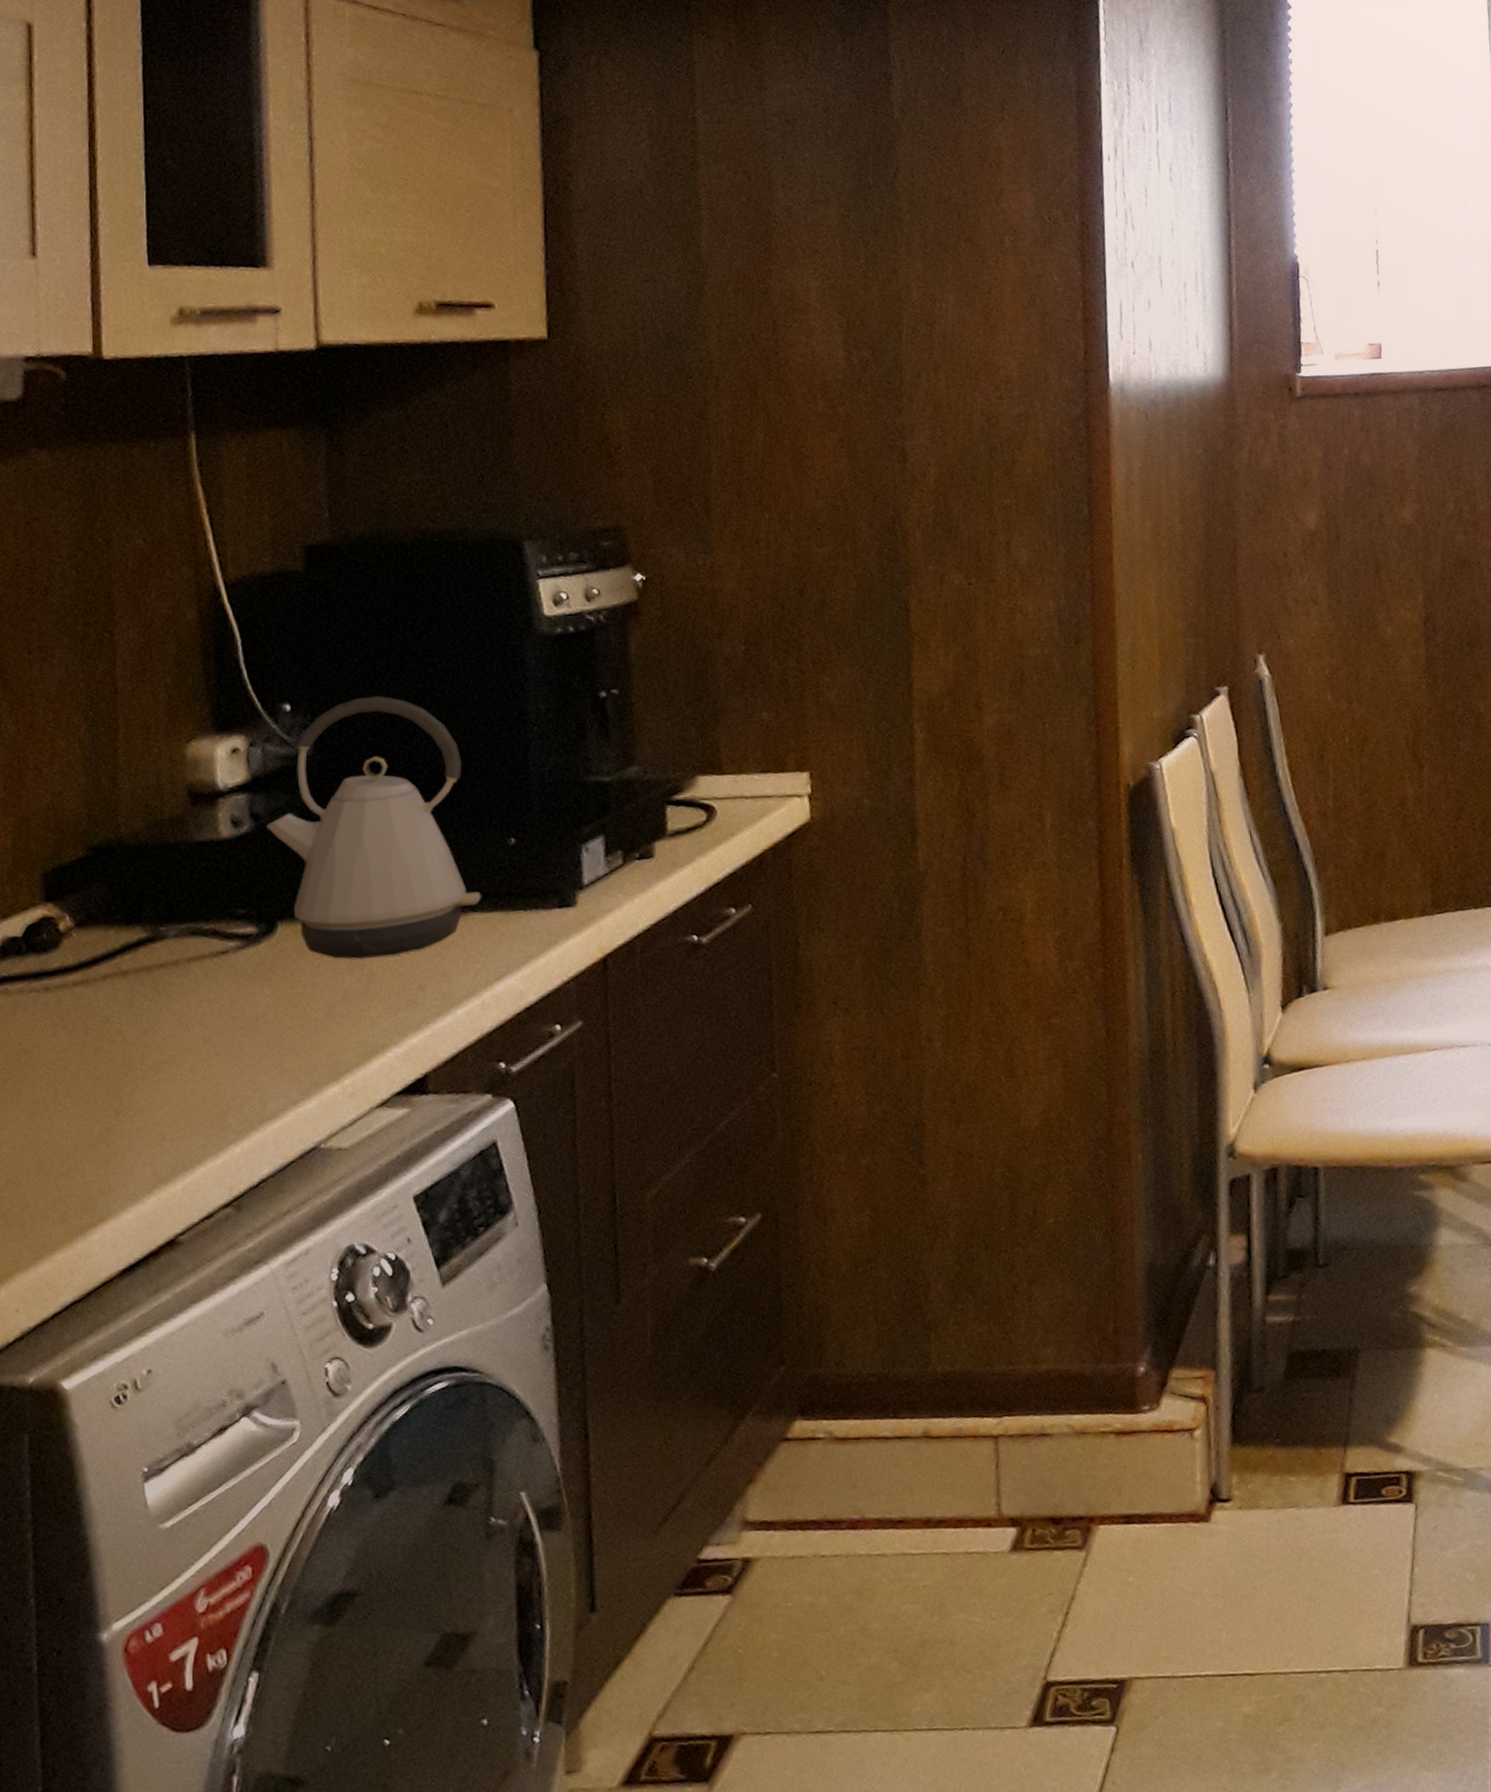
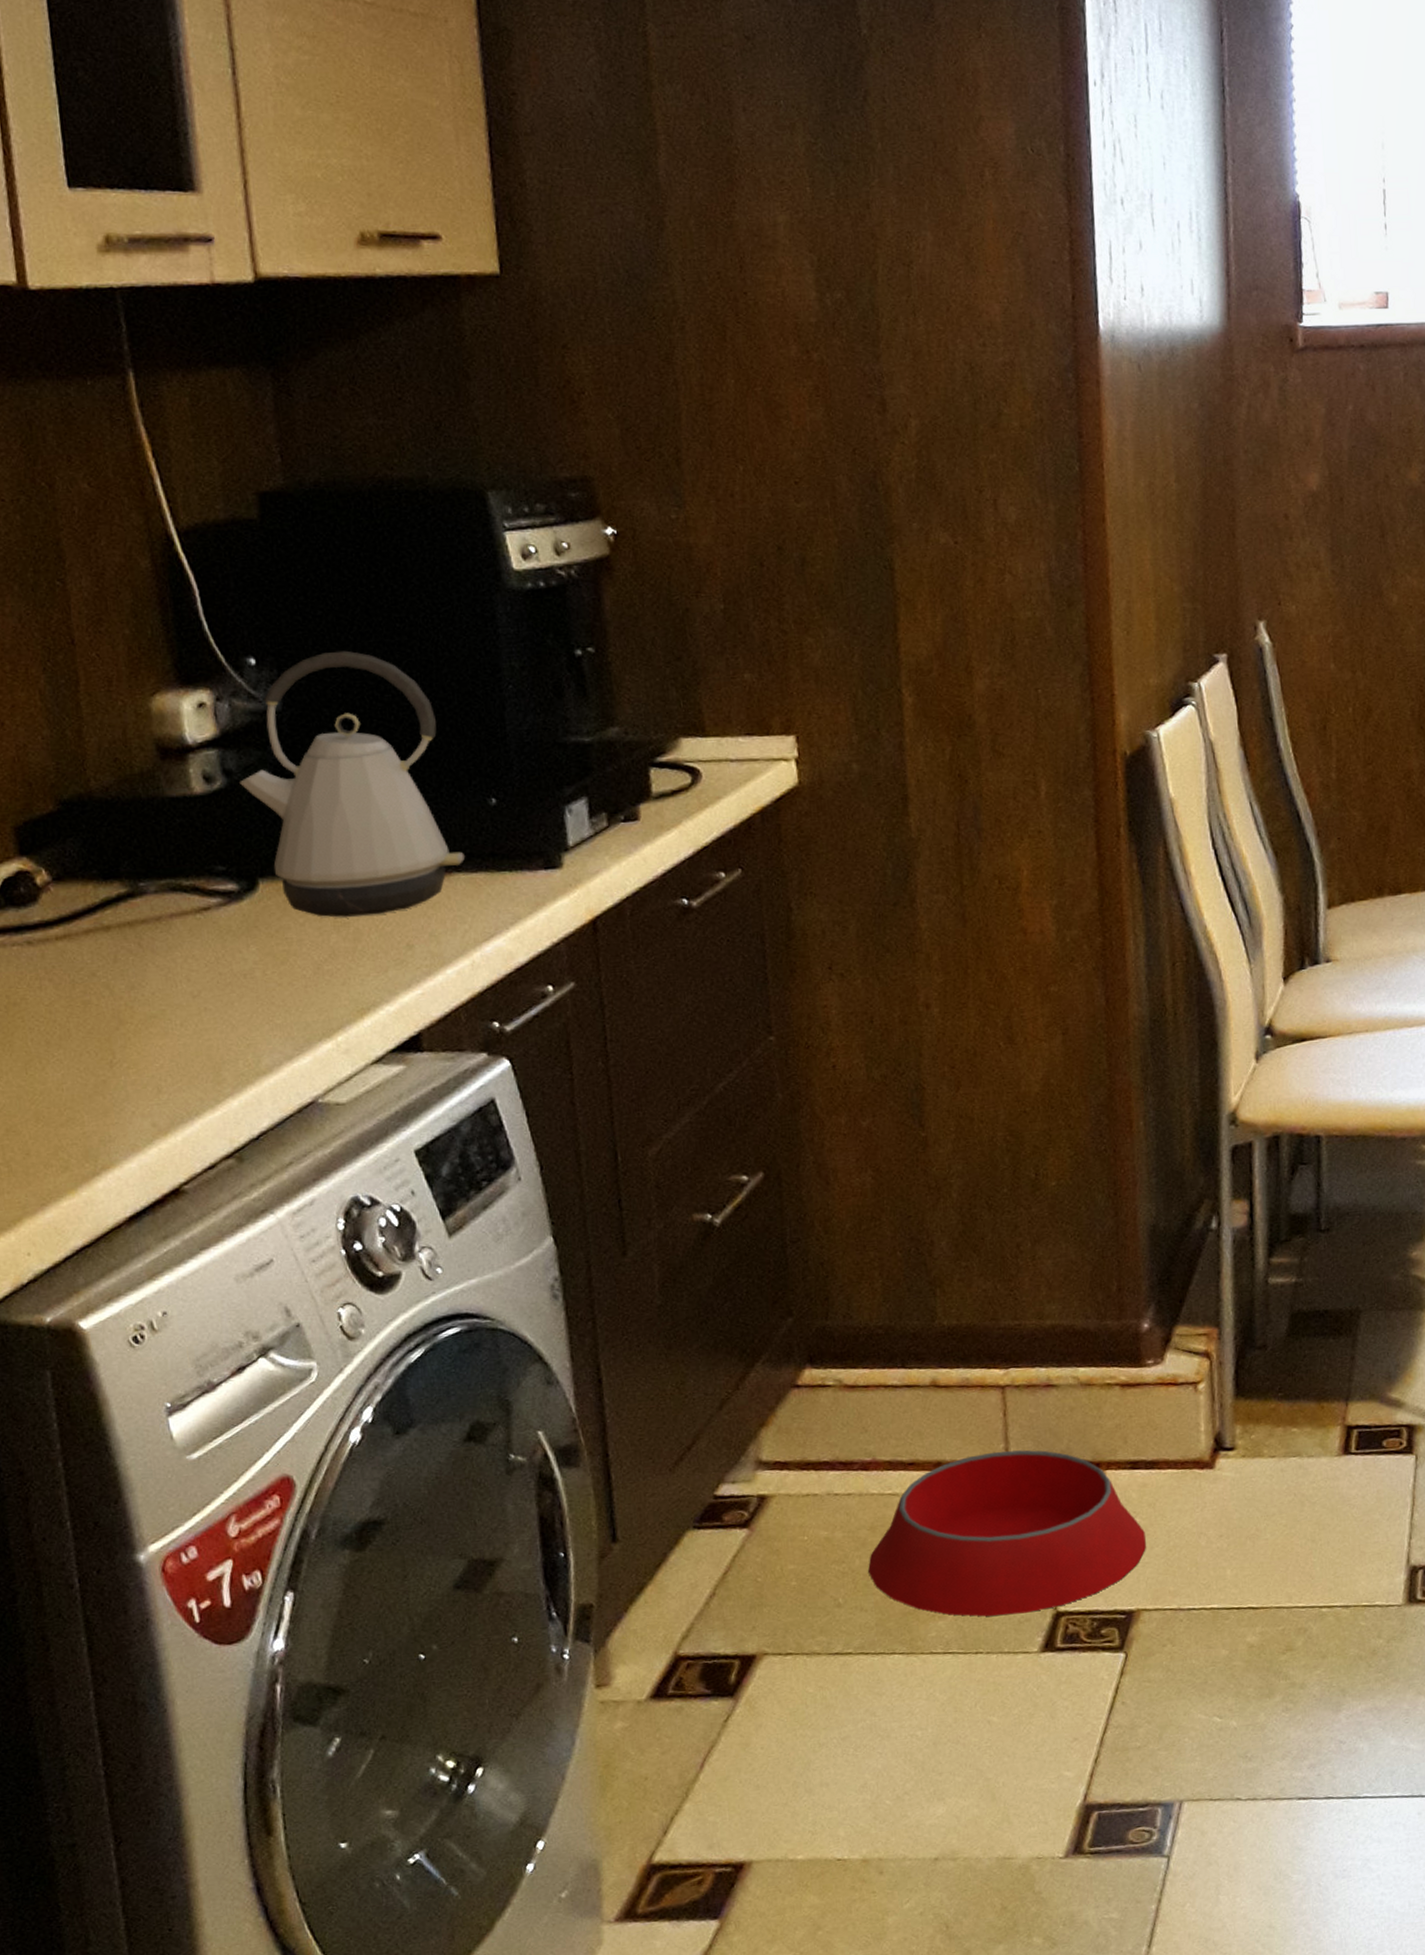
pet bowl: none [853,1504,1139,1688] -> present [868,1450,1146,1617]

